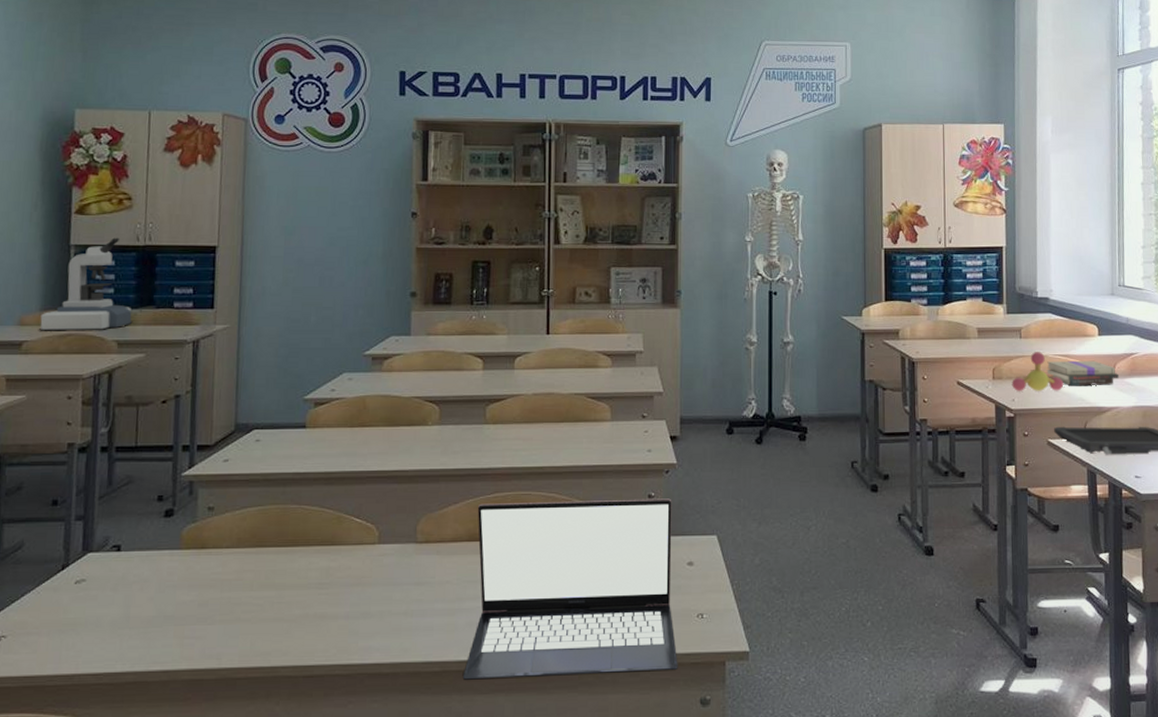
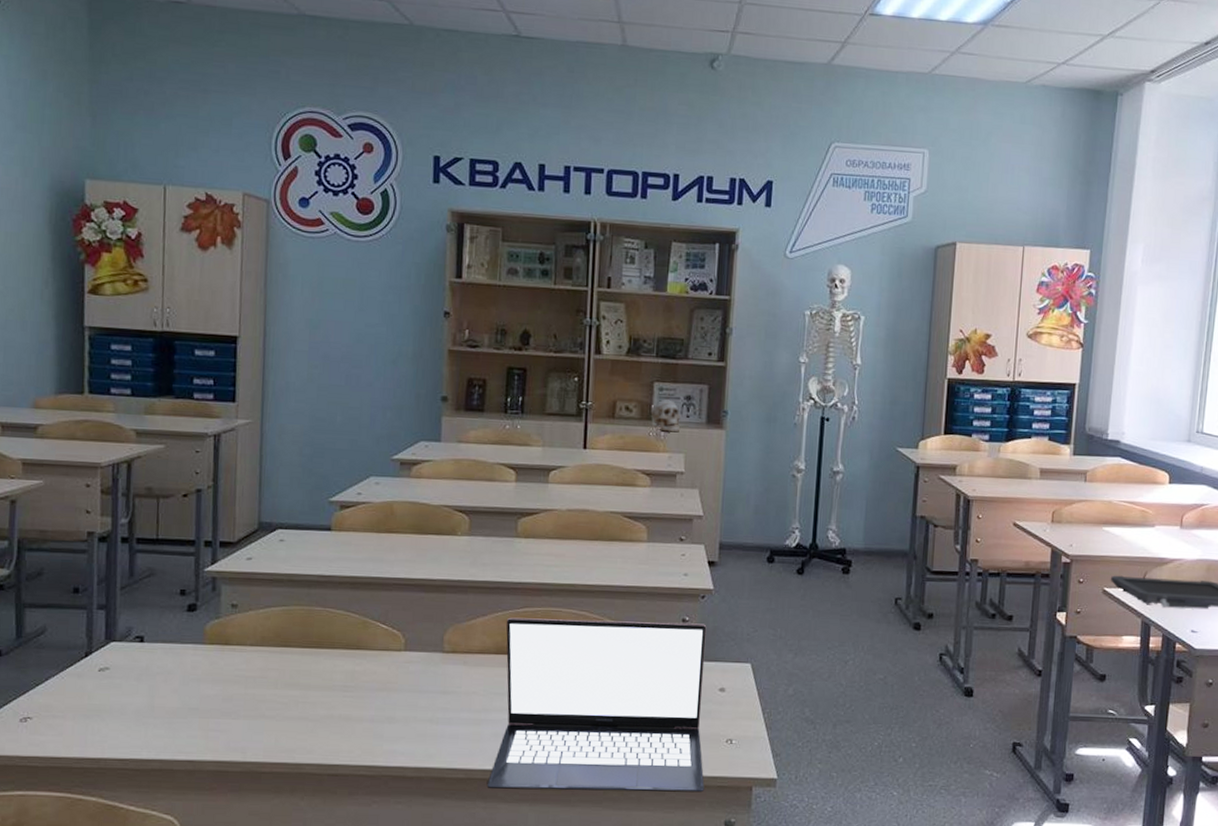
microscope: present [38,237,133,331] -> none [53,321,151,418]
anatomical model: none [609,283,638,314] -> present [650,399,681,432]
molecular model: present [1012,352,1064,391] -> none [1071,497,1127,539]
books: present [1046,360,1119,385] -> none [1109,507,1186,536]

